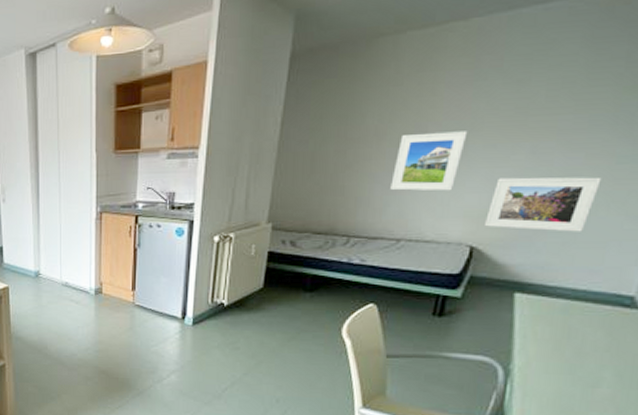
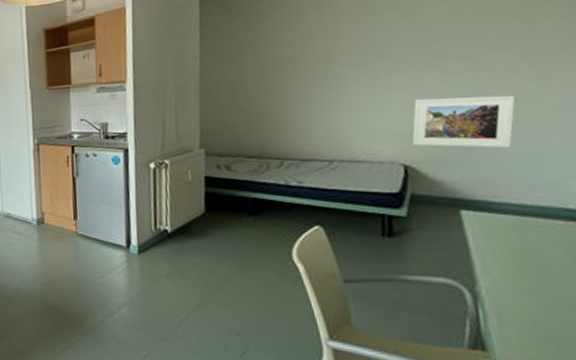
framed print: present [390,131,468,191] -> none [312,58,376,114]

